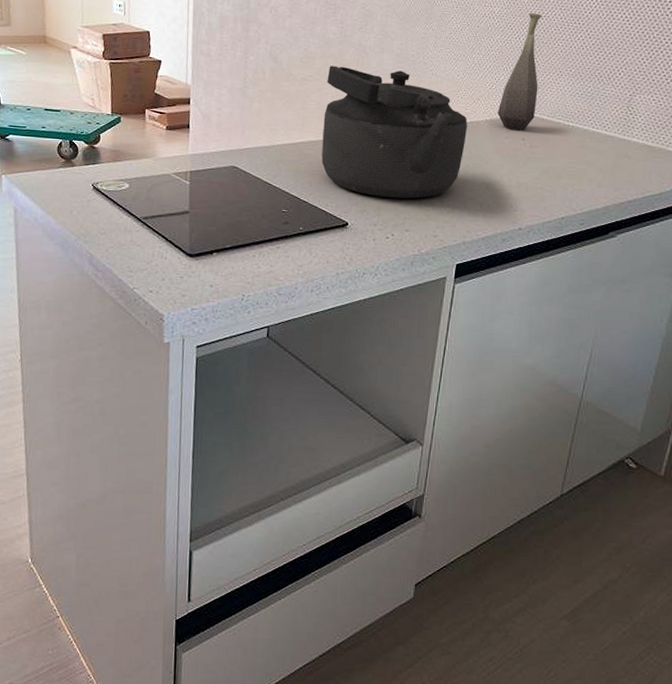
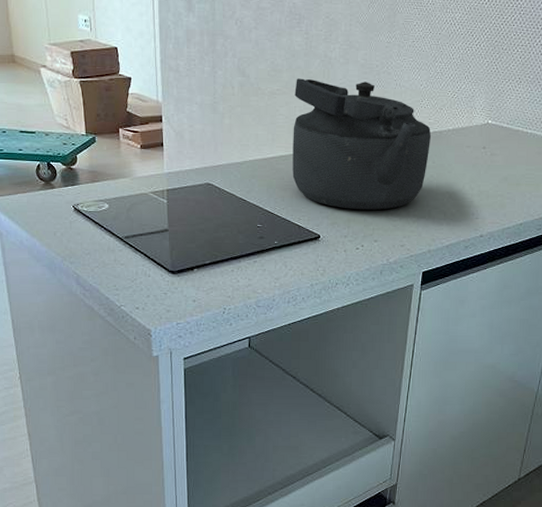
bottle: present [497,12,542,131] -> none [459,17,502,139]

